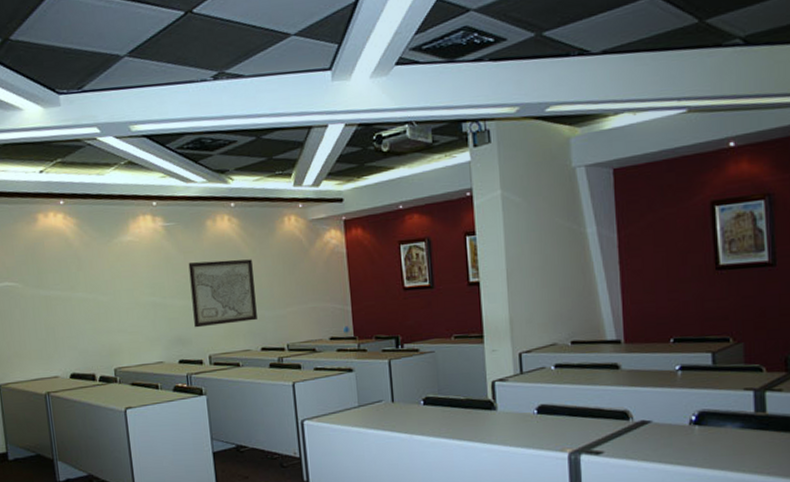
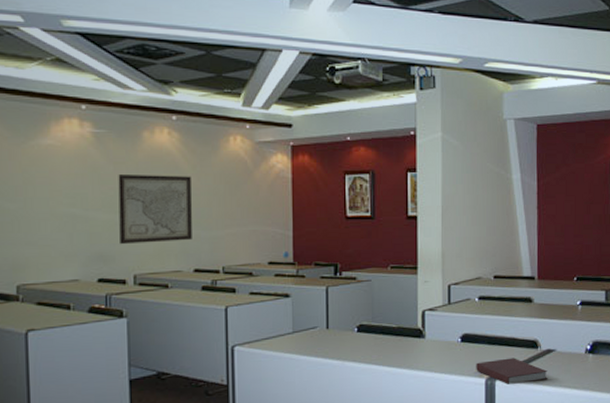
notebook: none [556,430,643,461] -> present [476,358,548,385]

